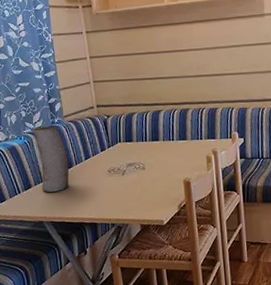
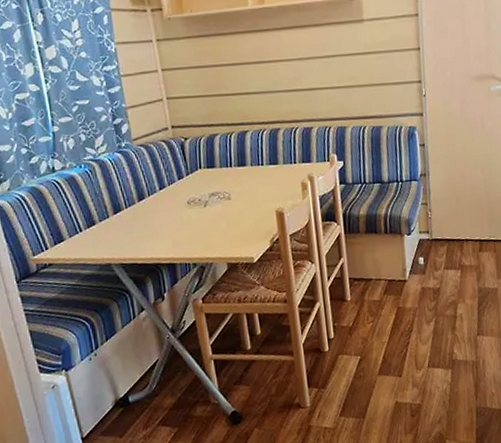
vase: present [31,125,69,192] -> none [93,151,141,229]

